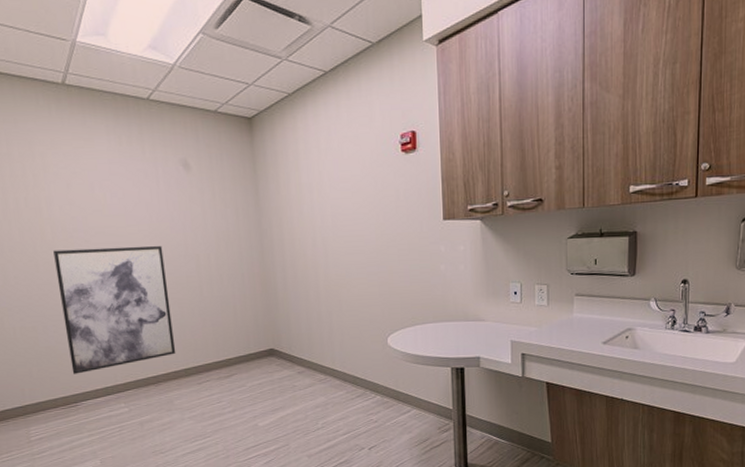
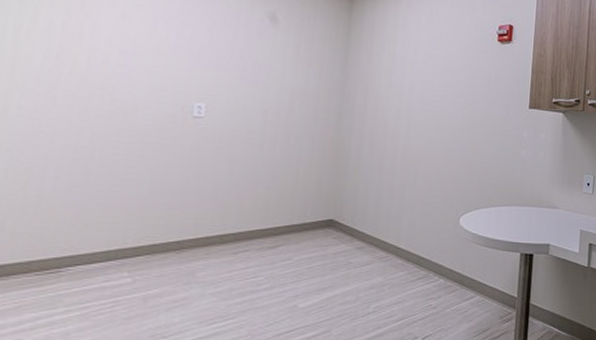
wall art: present [53,245,176,374] -> none [65,83,226,232]

